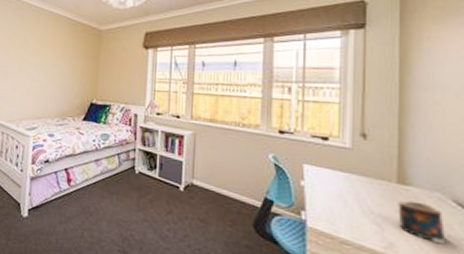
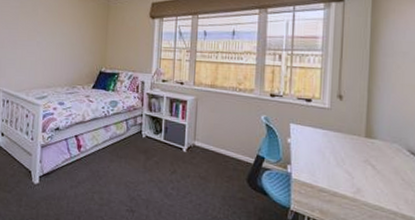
candle: present [398,200,451,245] -> none [364,151,404,188]

